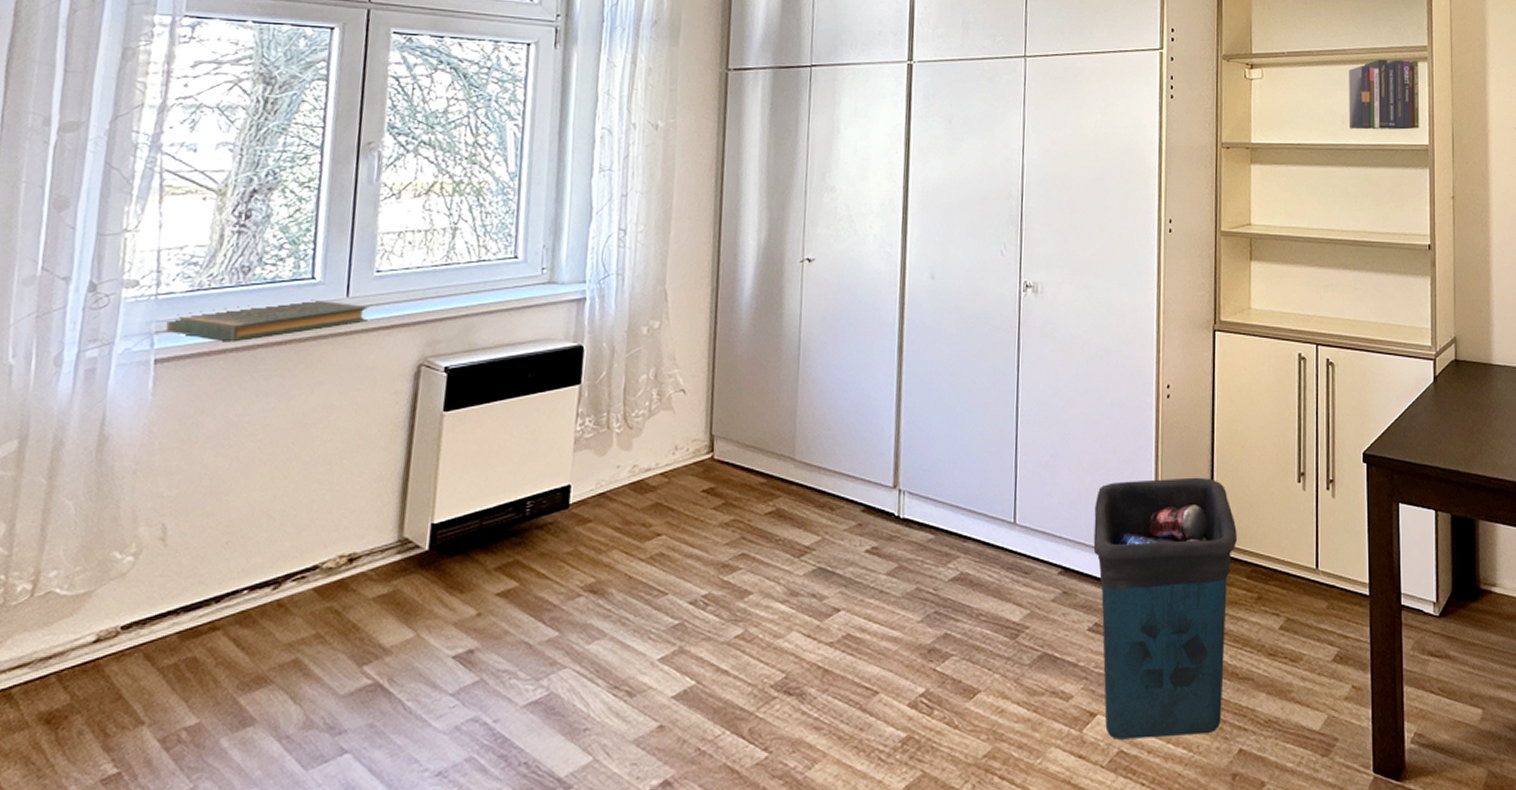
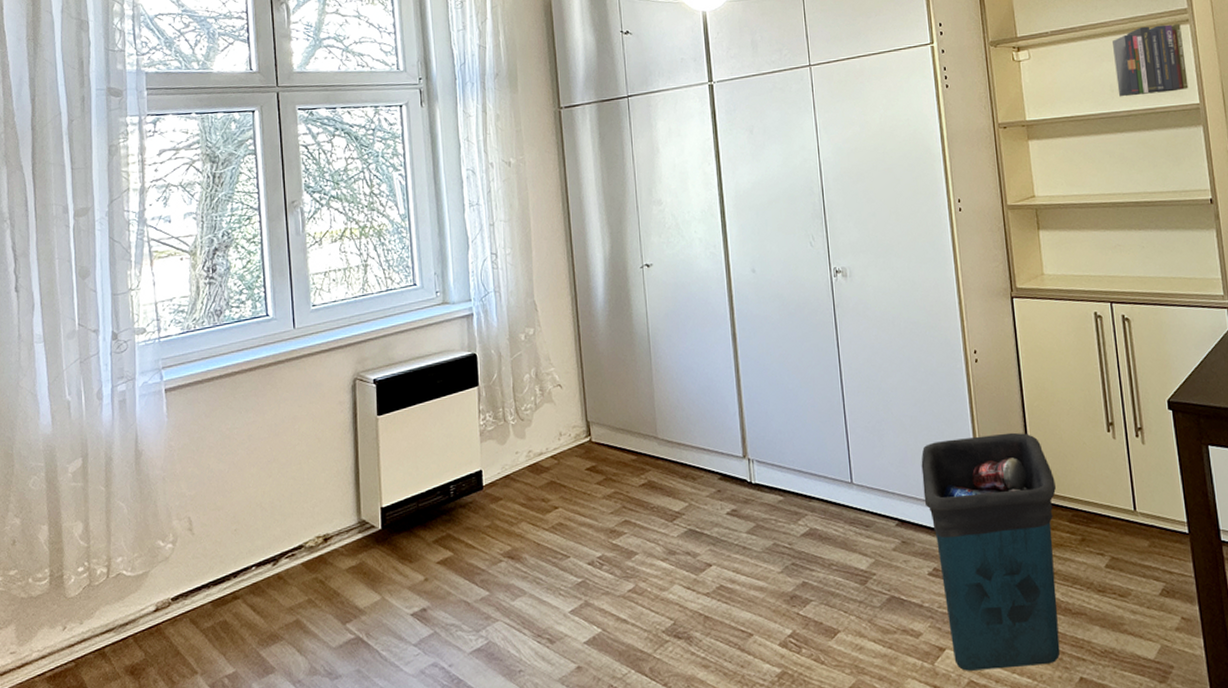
book: present [165,299,370,343] -> none [169,332,312,372]

